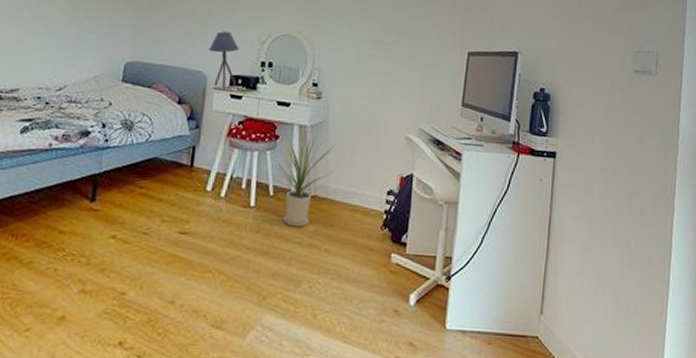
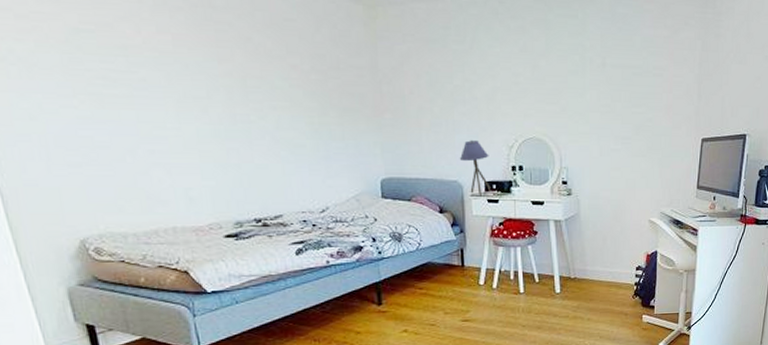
house plant: present [270,132,335,228] -> none [533,224,589,305]

